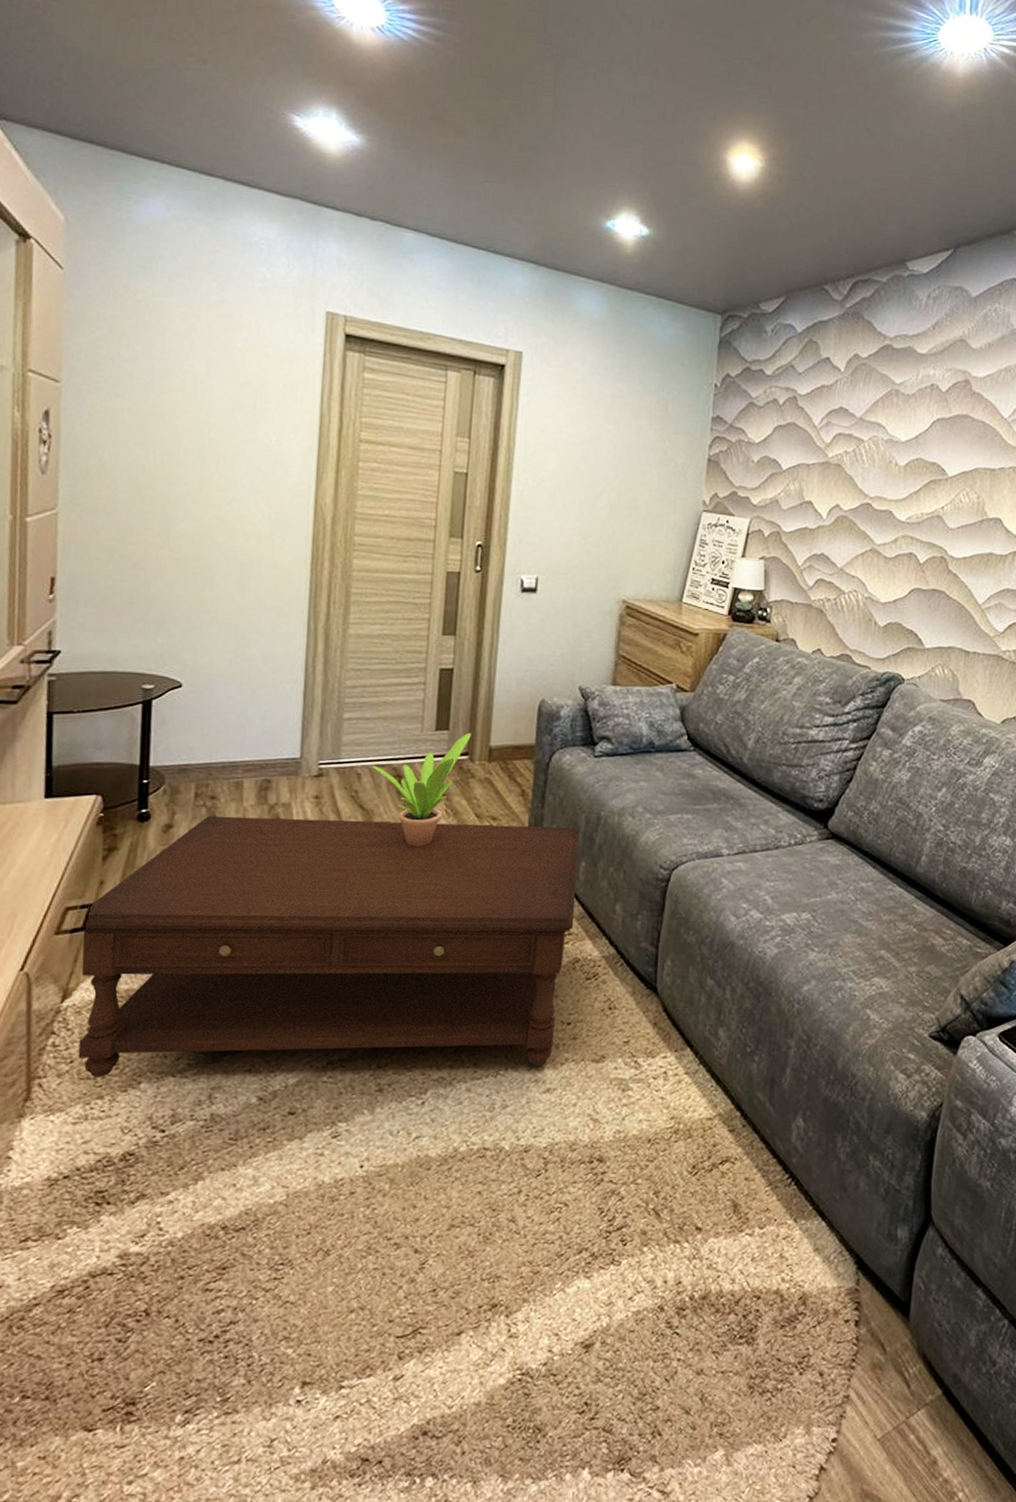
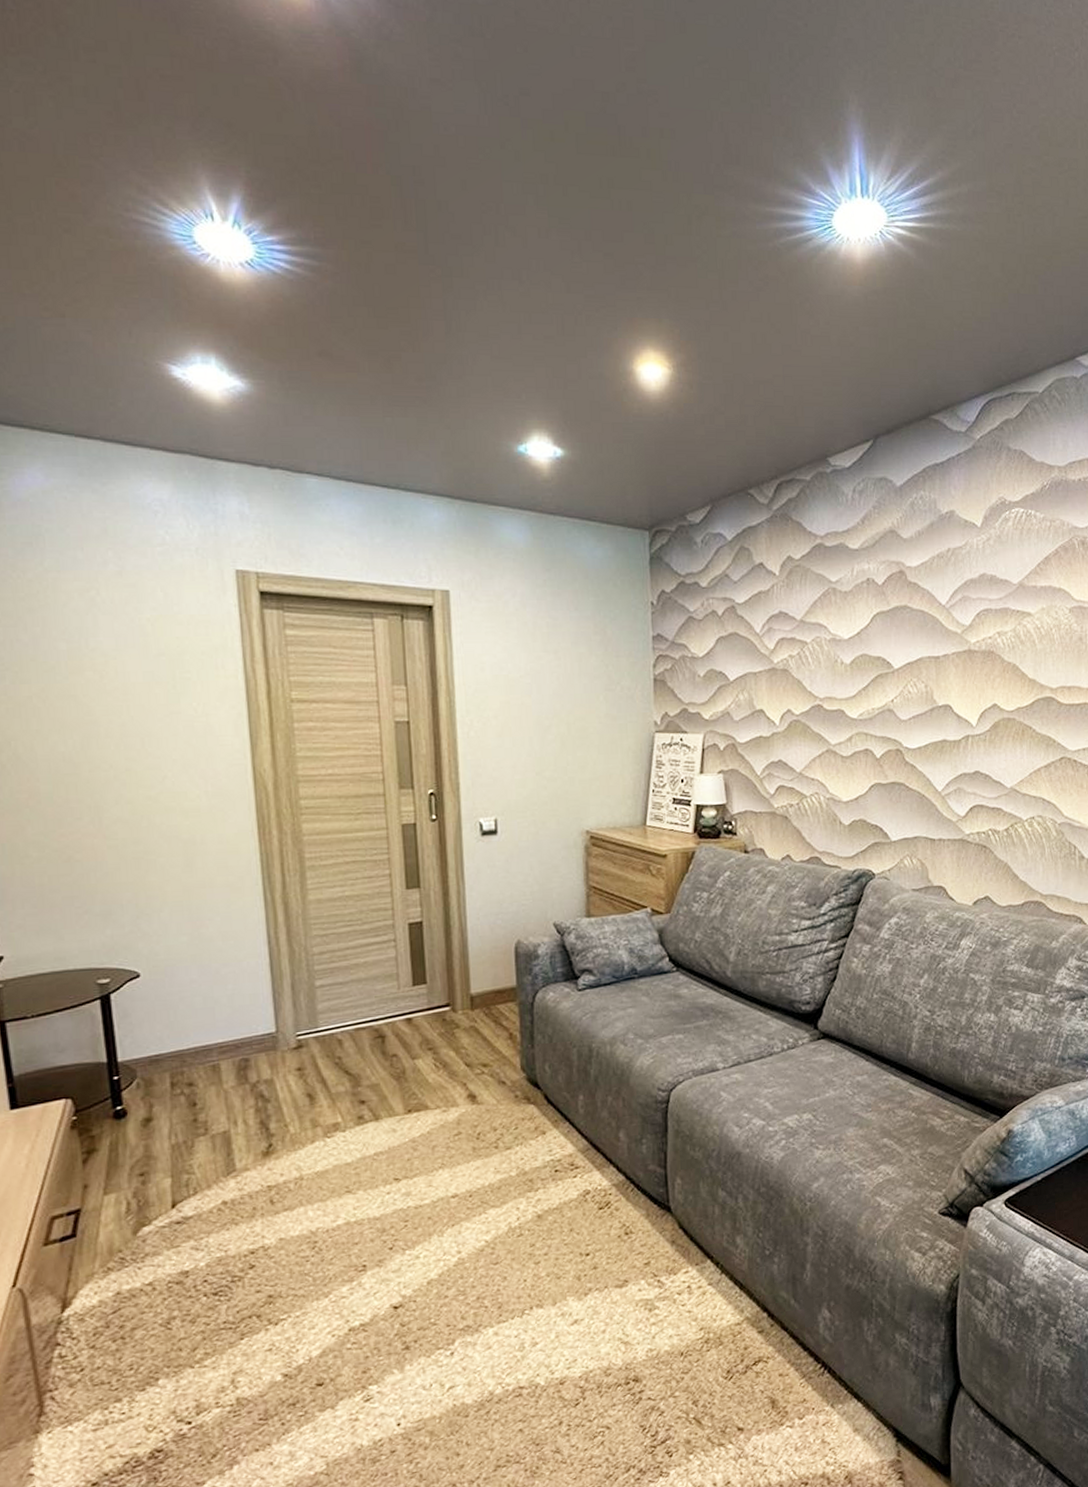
coffee table: present [78,815,580,1078] -> none [72,1063,580,1382]
potted plant: present [371,732,471,847] -> none [352,983,450,1105]

